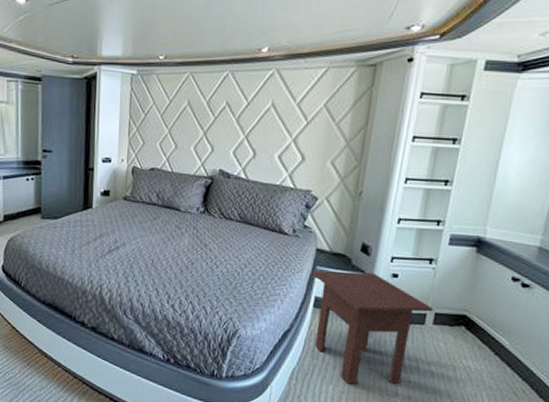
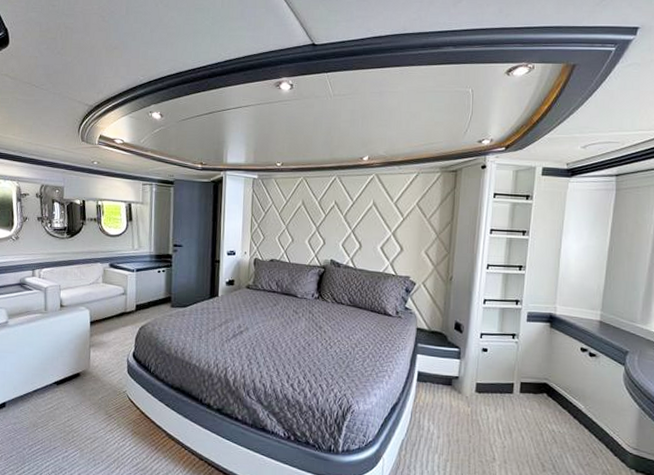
side table: present [311,270,433,384] -> none [414,347,519,452]

